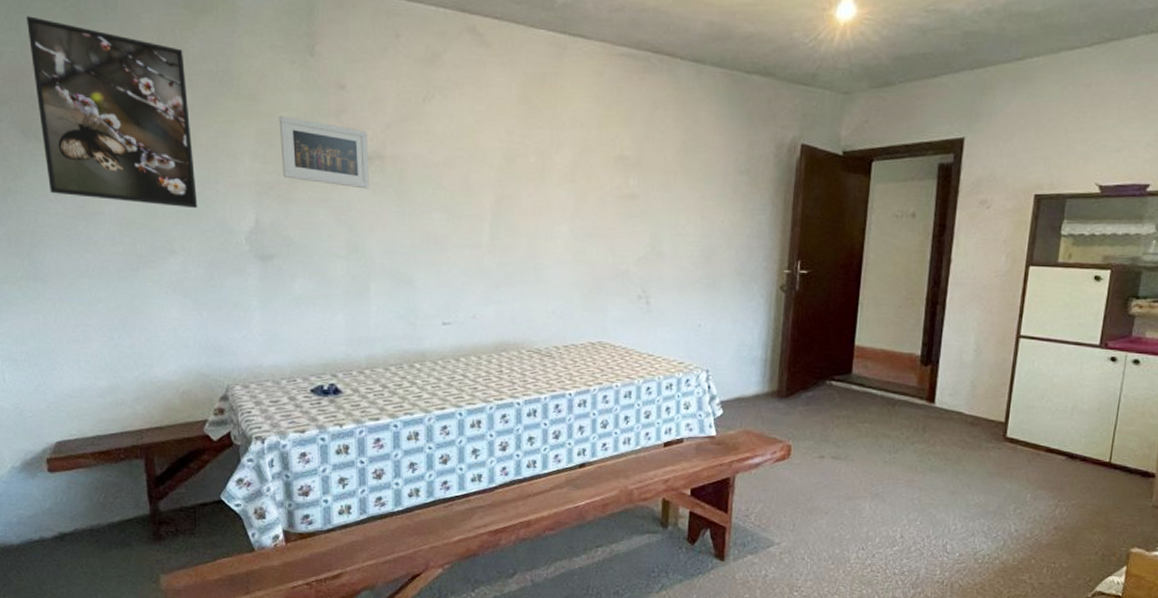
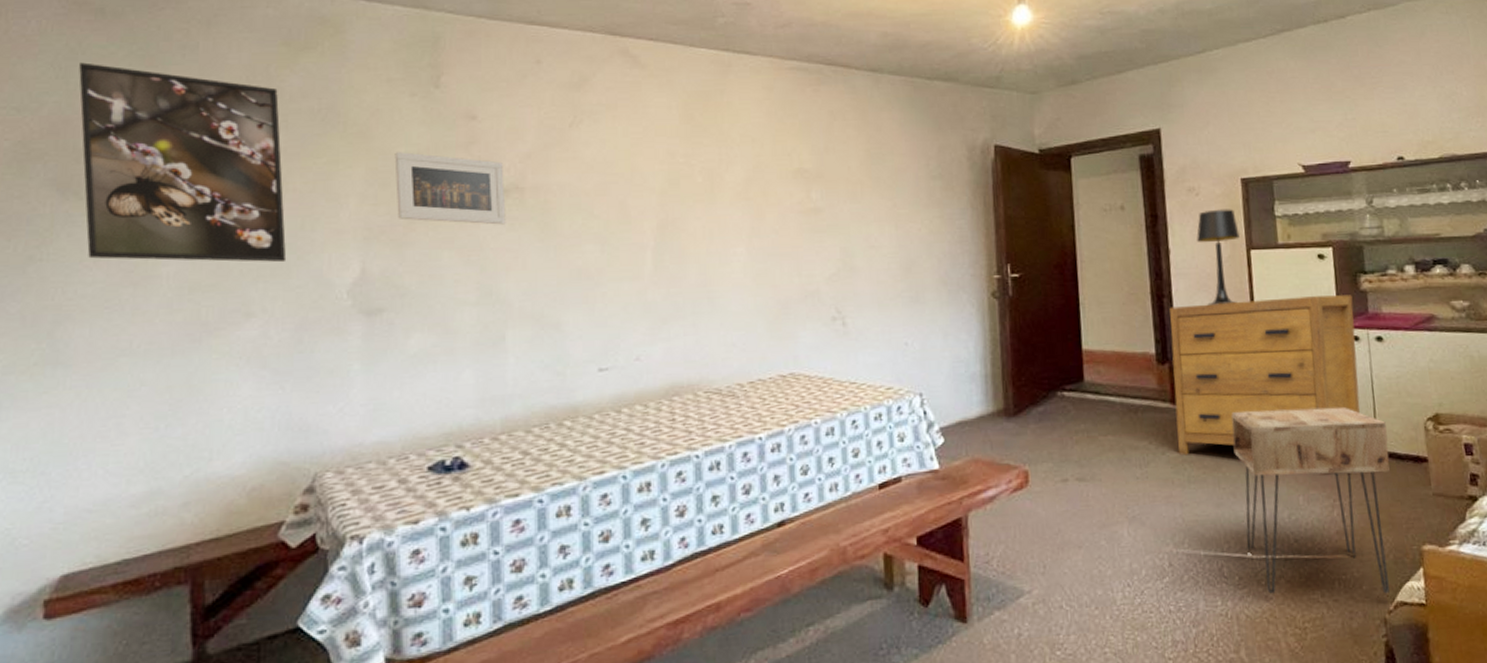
dresser: none [926,314,1119,448] -> present [1169,295,1360,456]
nightstand: none [971,415,1123,584] -> present [1231,407,1390,594]
table lamp: none [977,223,1022,317] -> present [1196,209,1240,305]

